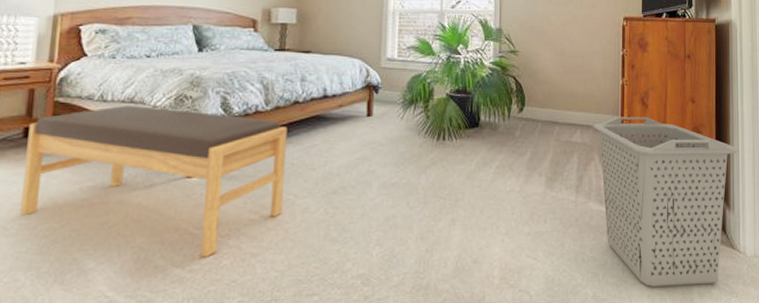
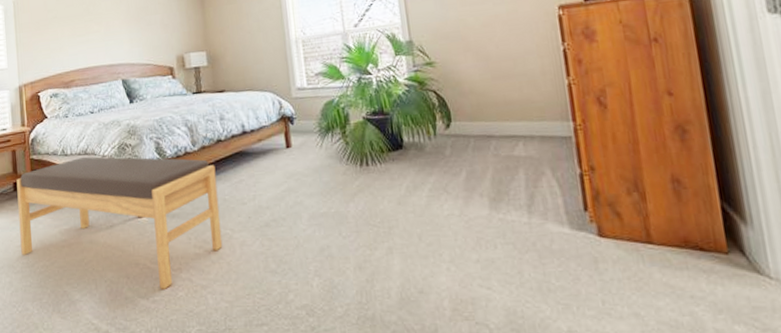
laundry basket: present [593,117,739,287] -> none [537,119,750,321]

